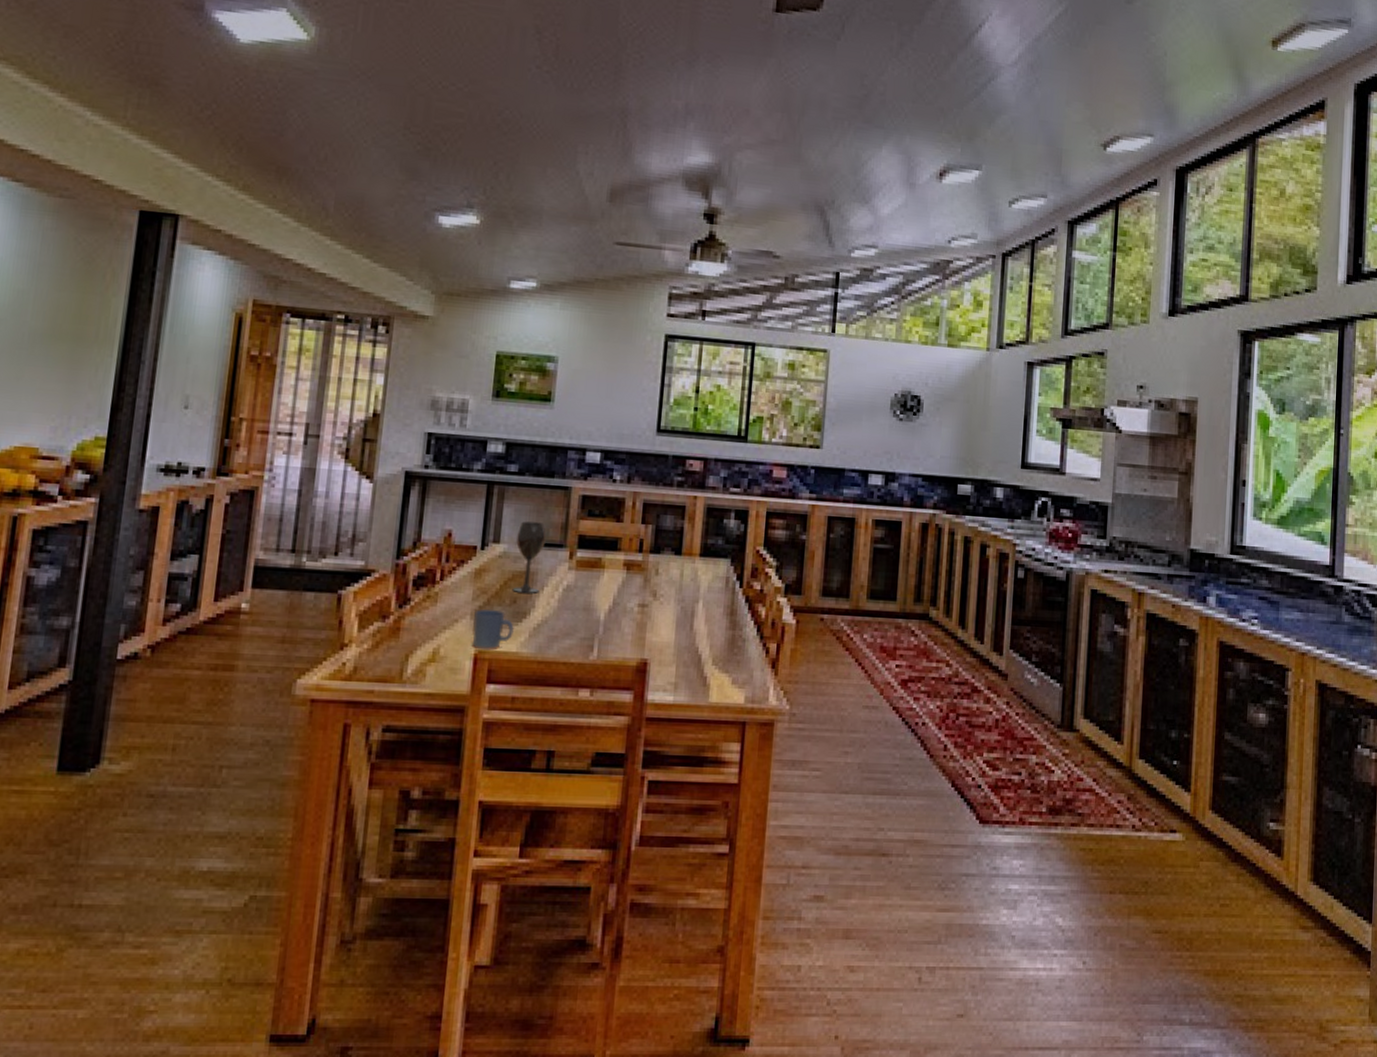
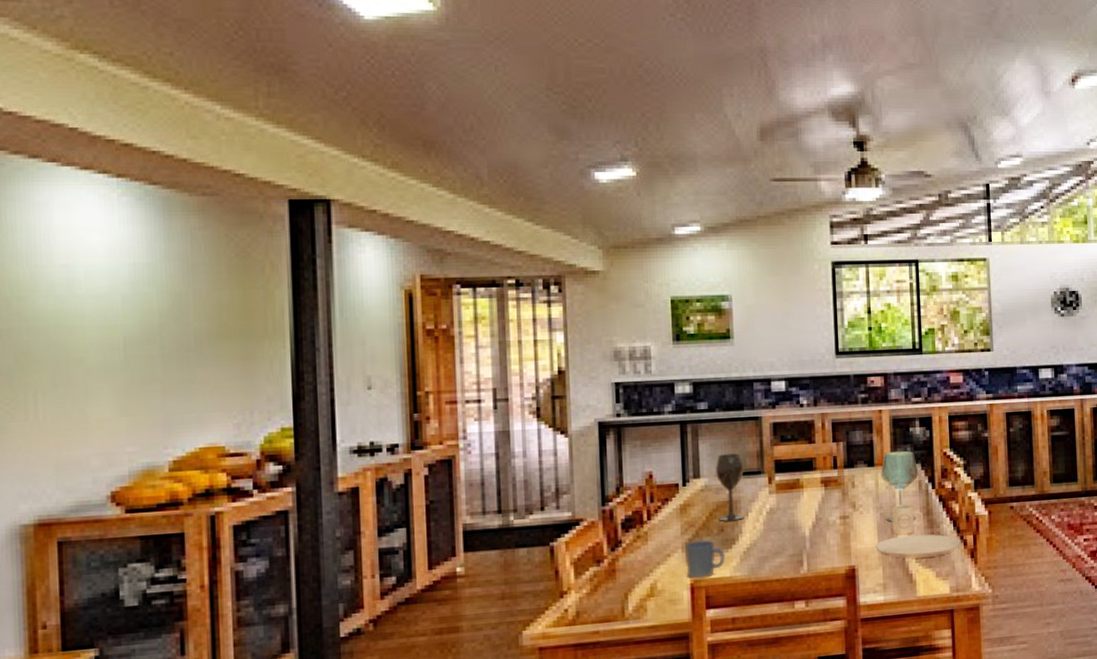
plate: none [671,634,763,662] -> present [875,534,961,559]
wine glass: none [687,541,728,619] -> present [880,450,919,522]
mug: none [692,600,727,633] -> present [892,504,924,535]

